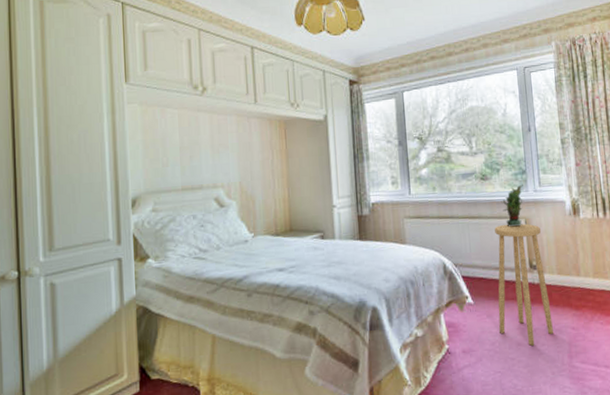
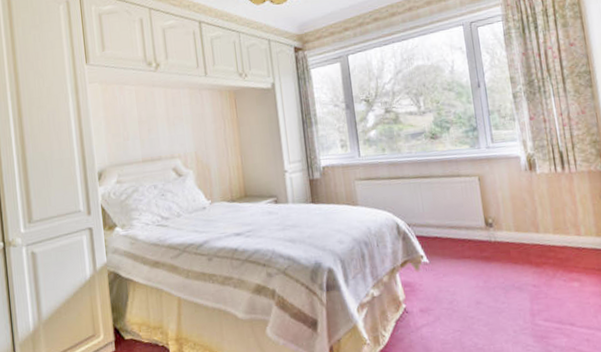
stool: present [494,224,553,346] -> none [447,181,513,304]
potted plant: present [501,184,523,226] -> none [452,141,475,184]

